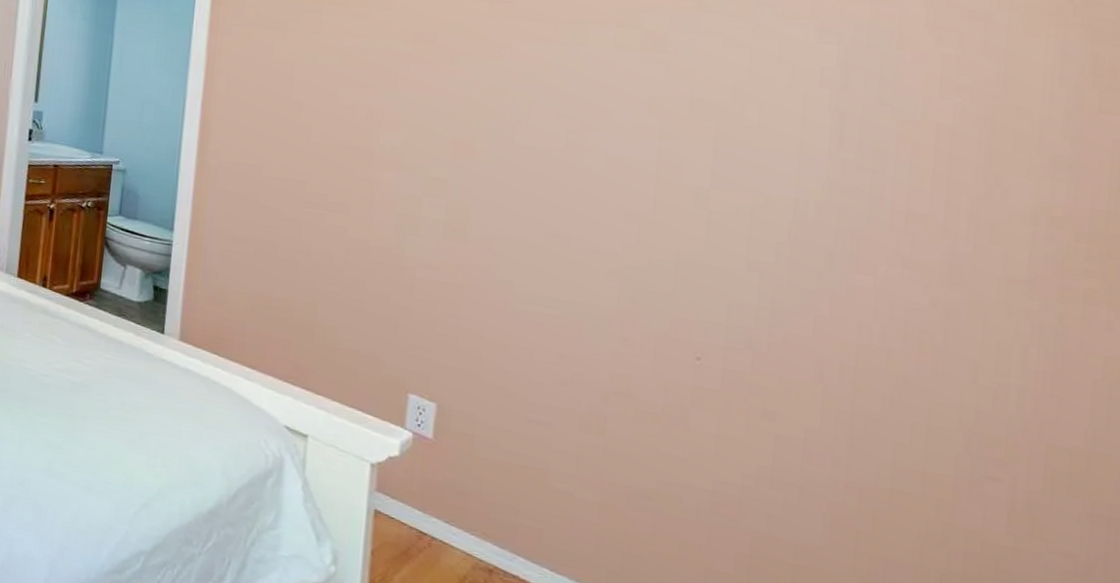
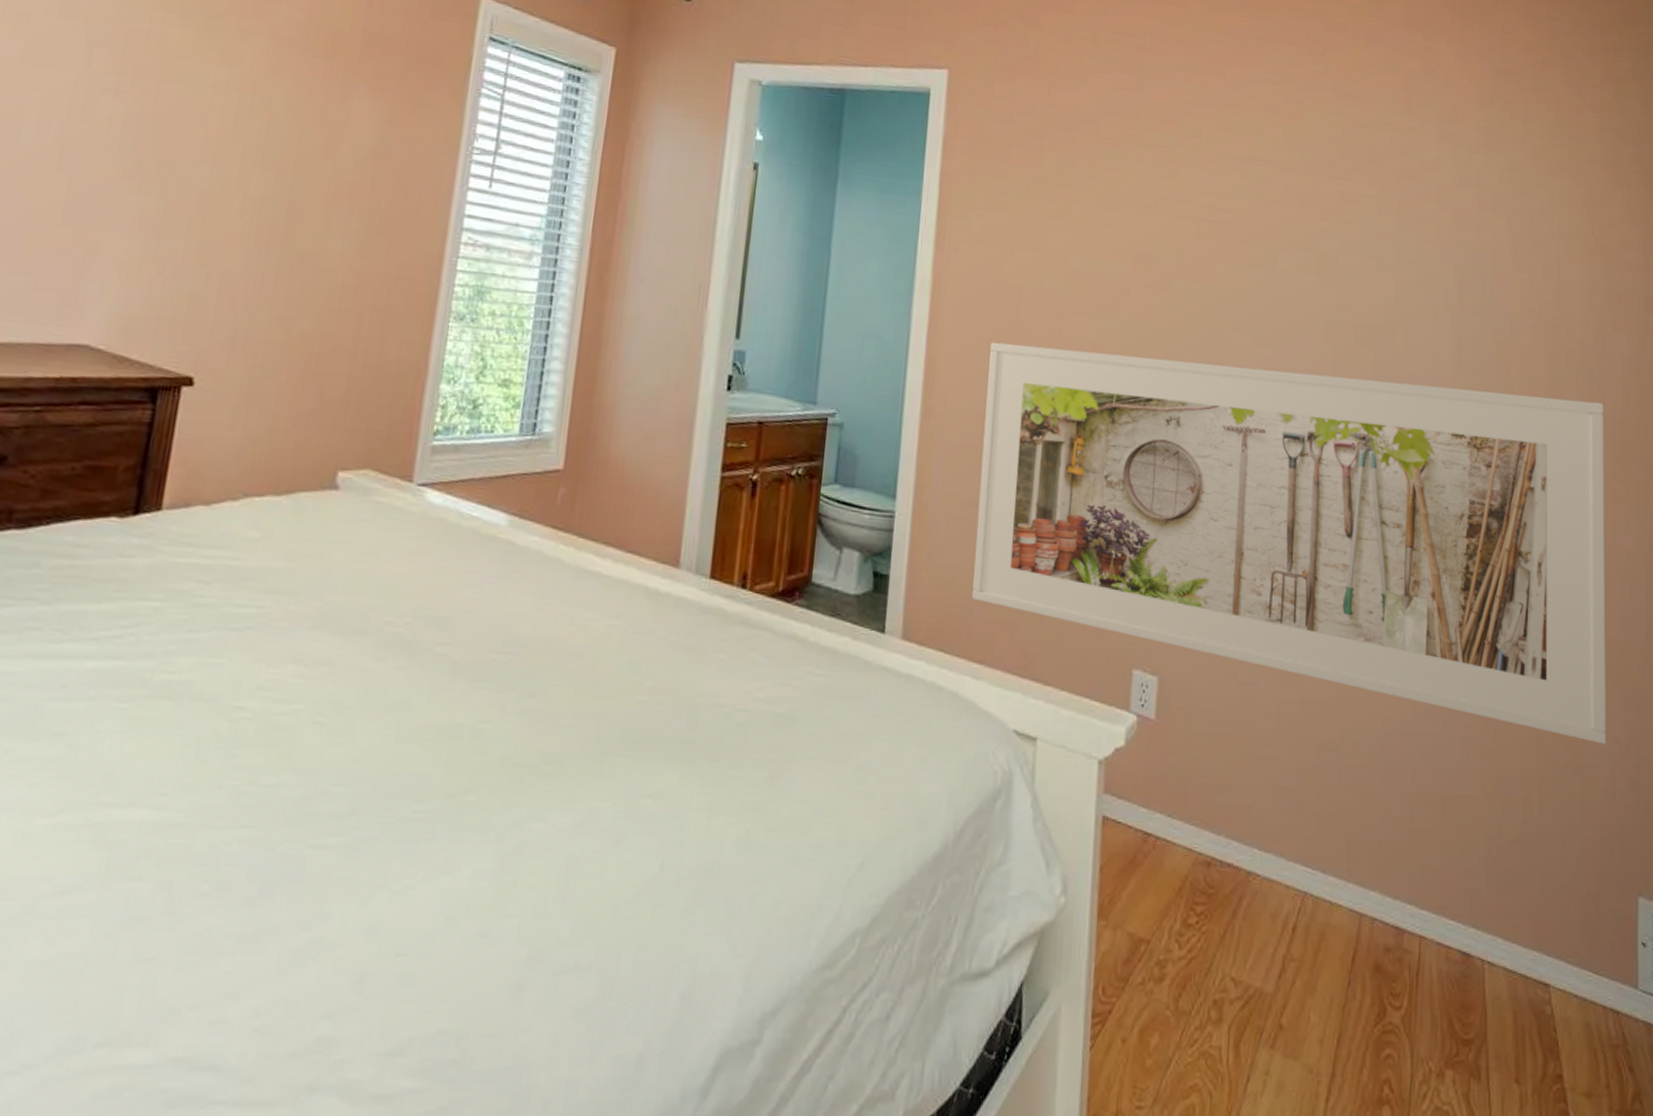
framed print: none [245,109,1076,556] -> present [972,343,1607,744]

